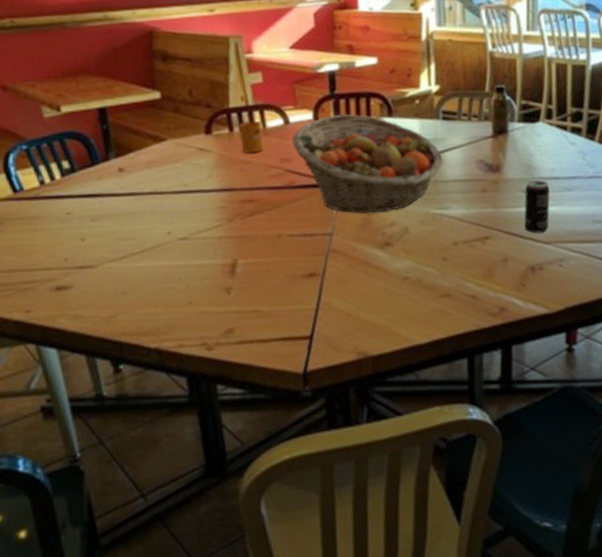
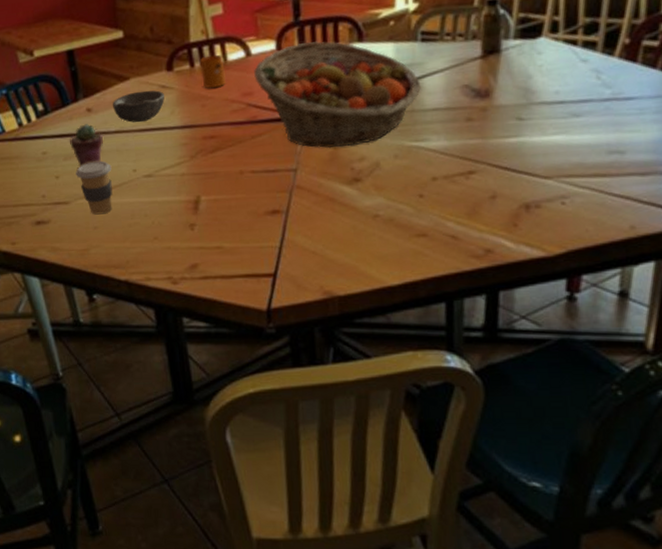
potted succulent: none [98,184,136,229] -> present [70,124,104,167]
coffee cup: none [104,222,144,279] -> present [75,160,113,215]
bowl: none [147,152,202,184] -> present [113,90,165,123]
beverage can: present [524,180,550,234] -> none [518,105,552,167]

